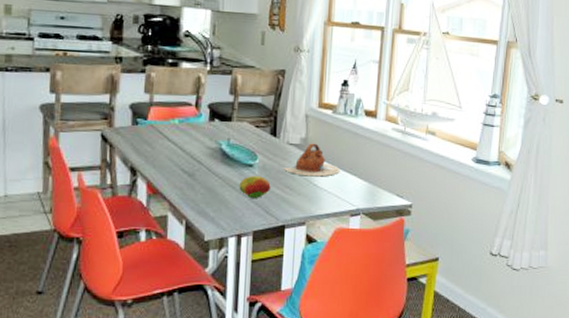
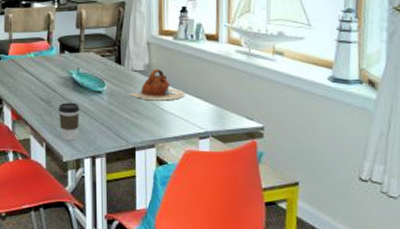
coffee cup: none [202,176,228,218] -> present [58,103,80,141]
fruit: present [239,176,271,198] -> none [90,102,119,122]

